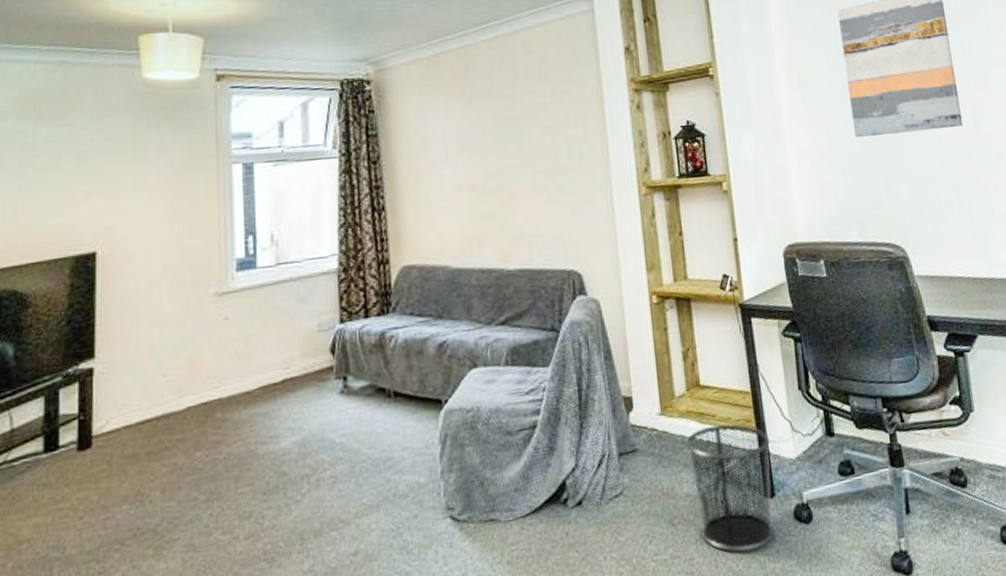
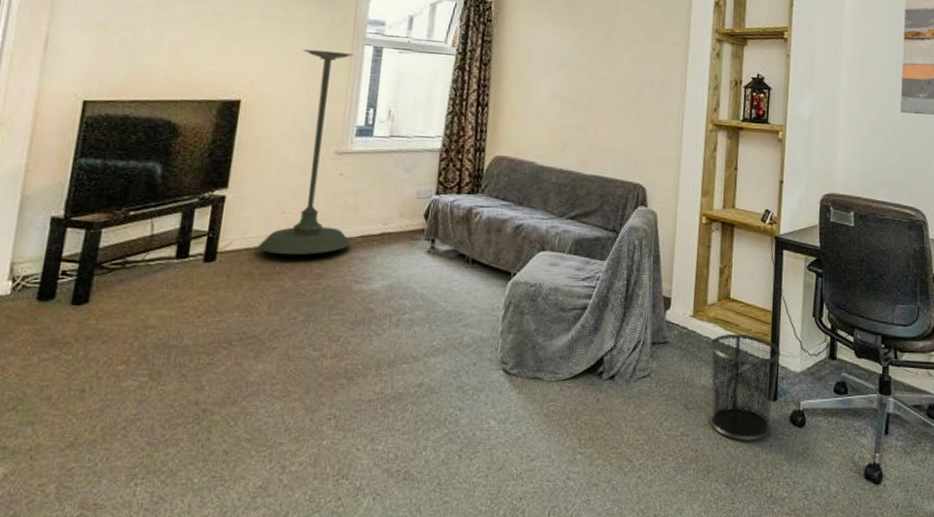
plant stand: none [139,176,249,427] -> present [257,49,354,255]

